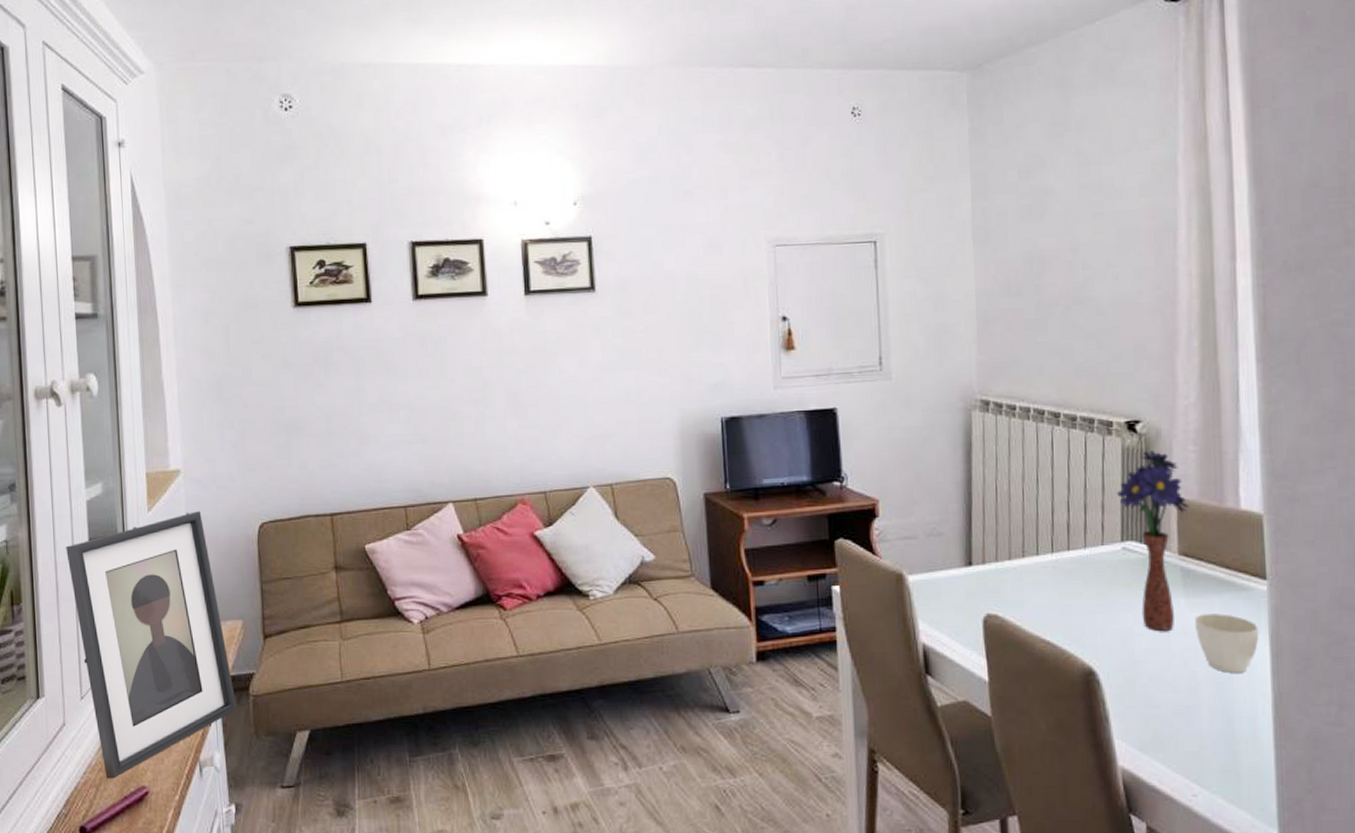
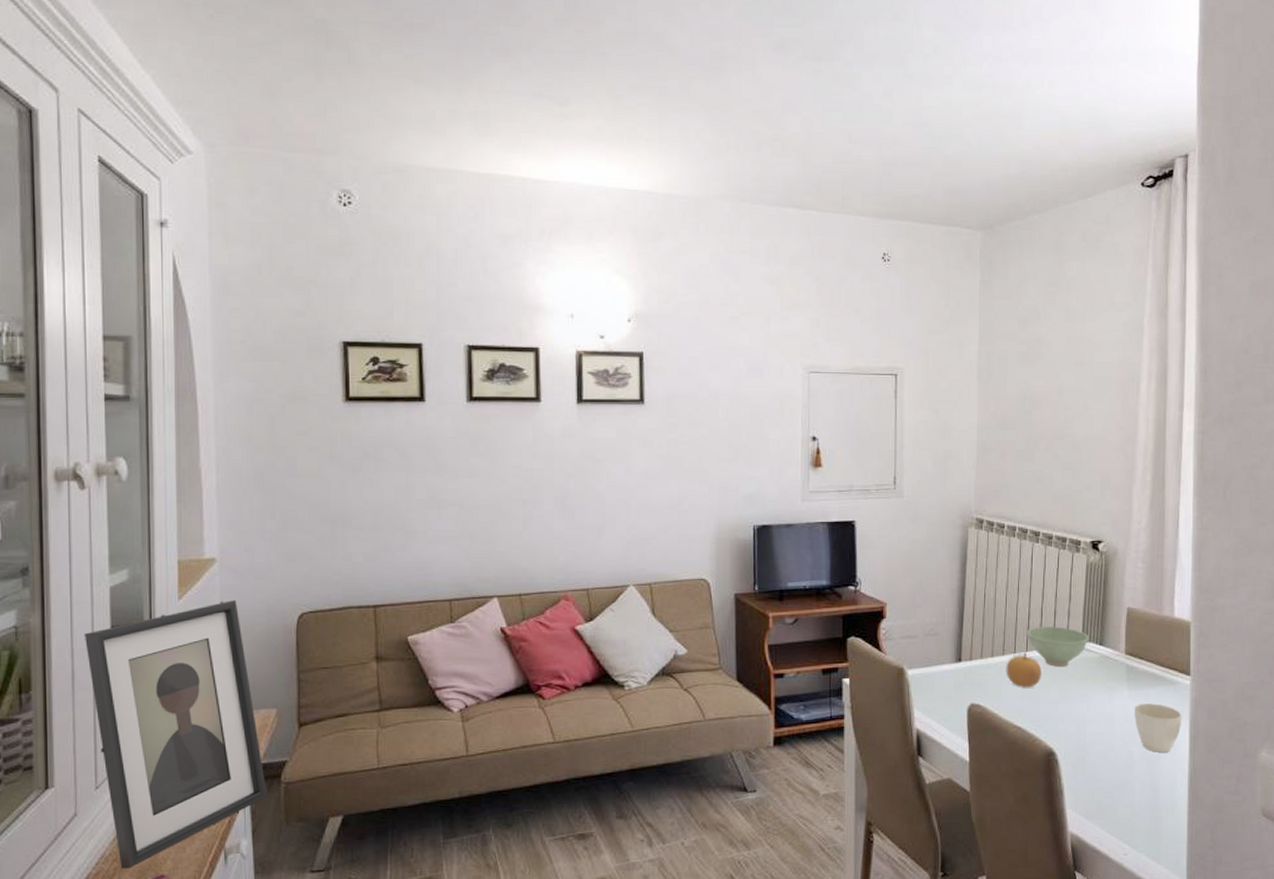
fruit: none [1027,553,1073,595] -> present [1006,651,1042,688]
bowl: none [1051,523,1131,570] -> present [1027,626,1089,667]
flower arrangement: present [1117,451,1189,631] -> none [1081,566,1136,718]

